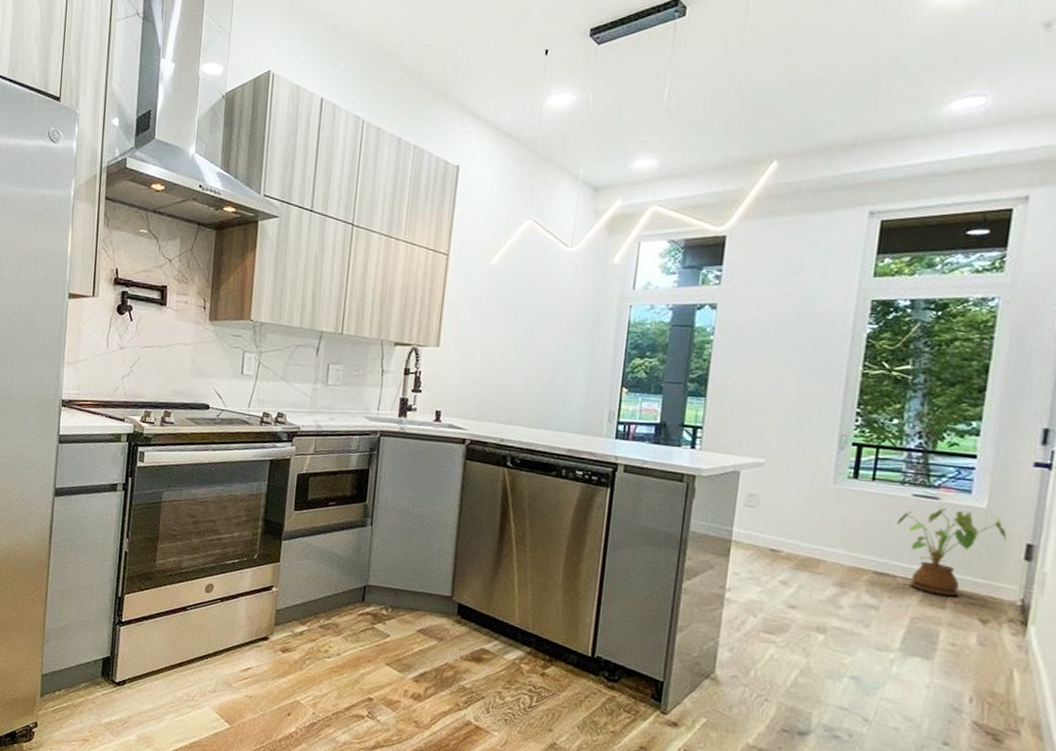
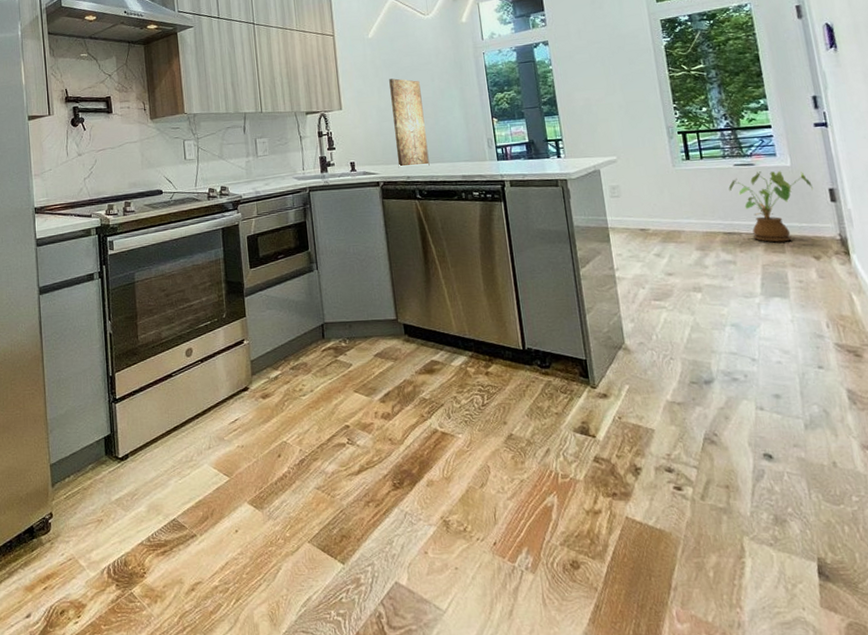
wall art: none [492,319,542,431] -> present [389,78,430,168]

